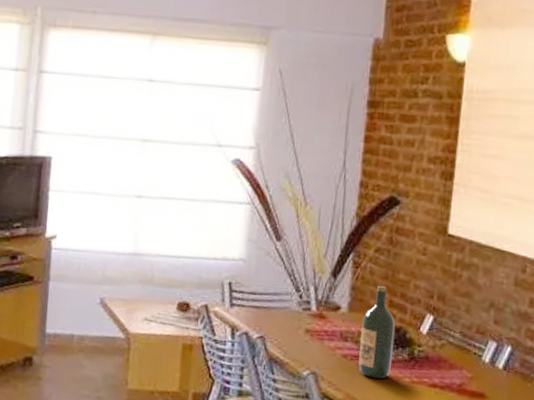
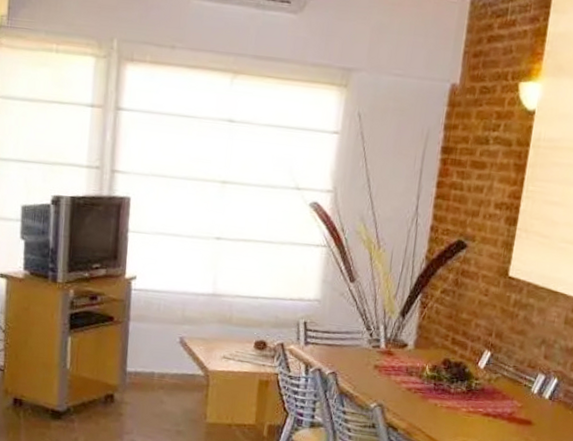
wine bottle: present [358,285,396,379] -> none [421,324,456,409]

